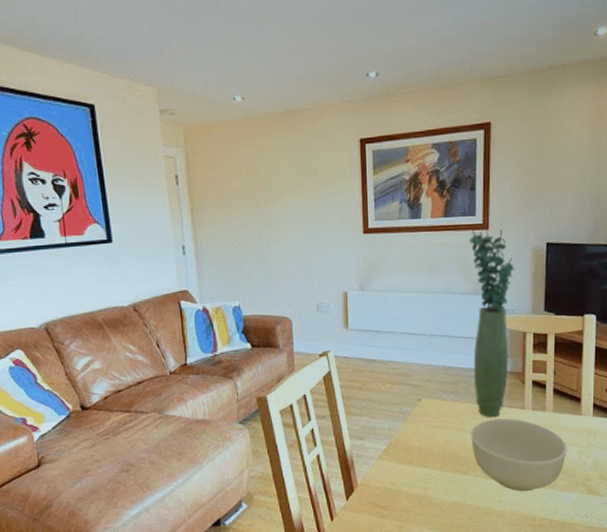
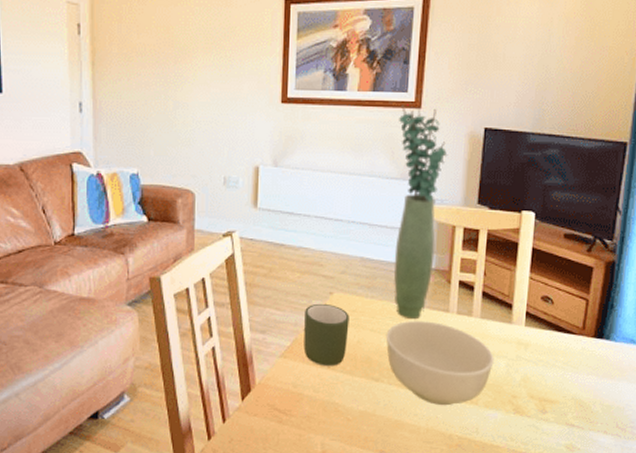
mug: none [397,409,437,465] -> present [303,303,350,367]

